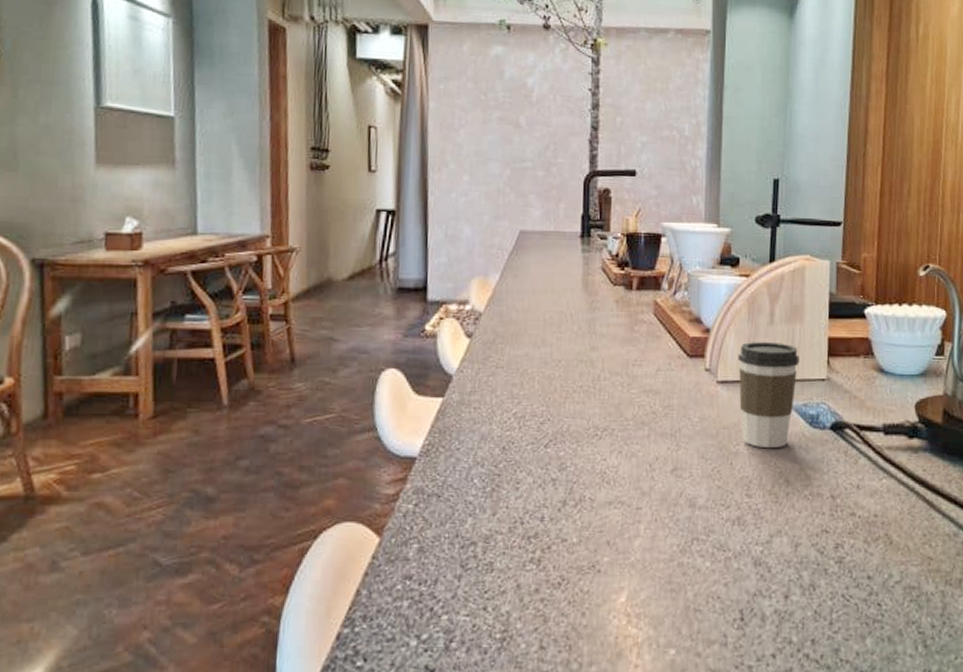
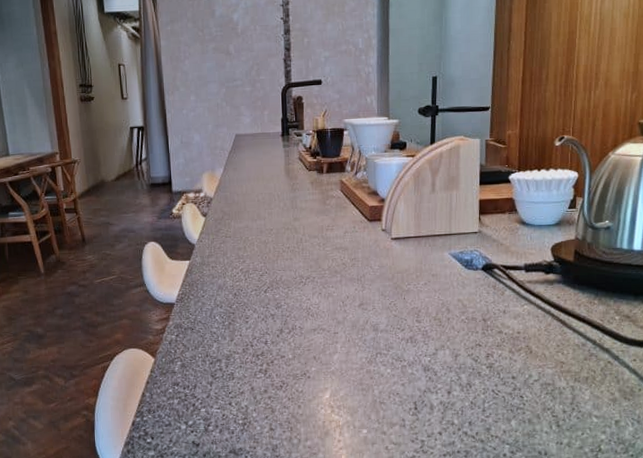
coffee cup: present [738,341,799,449] -> none [407,206,456,286]

